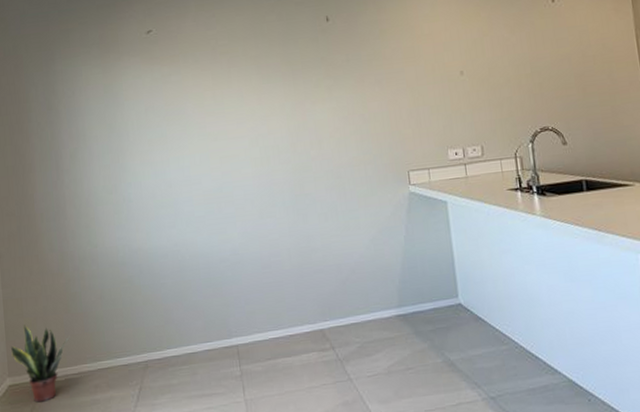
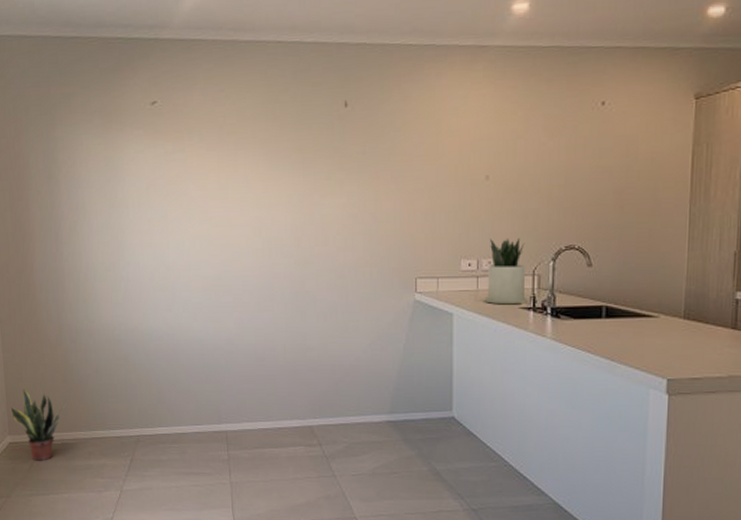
planter: none [472,124,515,189] -> present [484,237,529,305]

